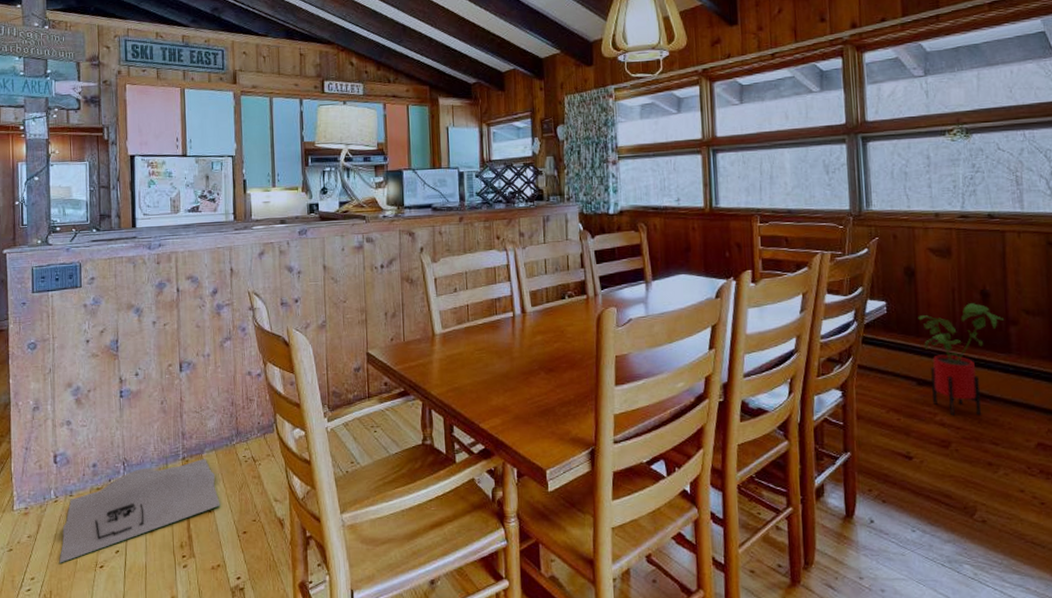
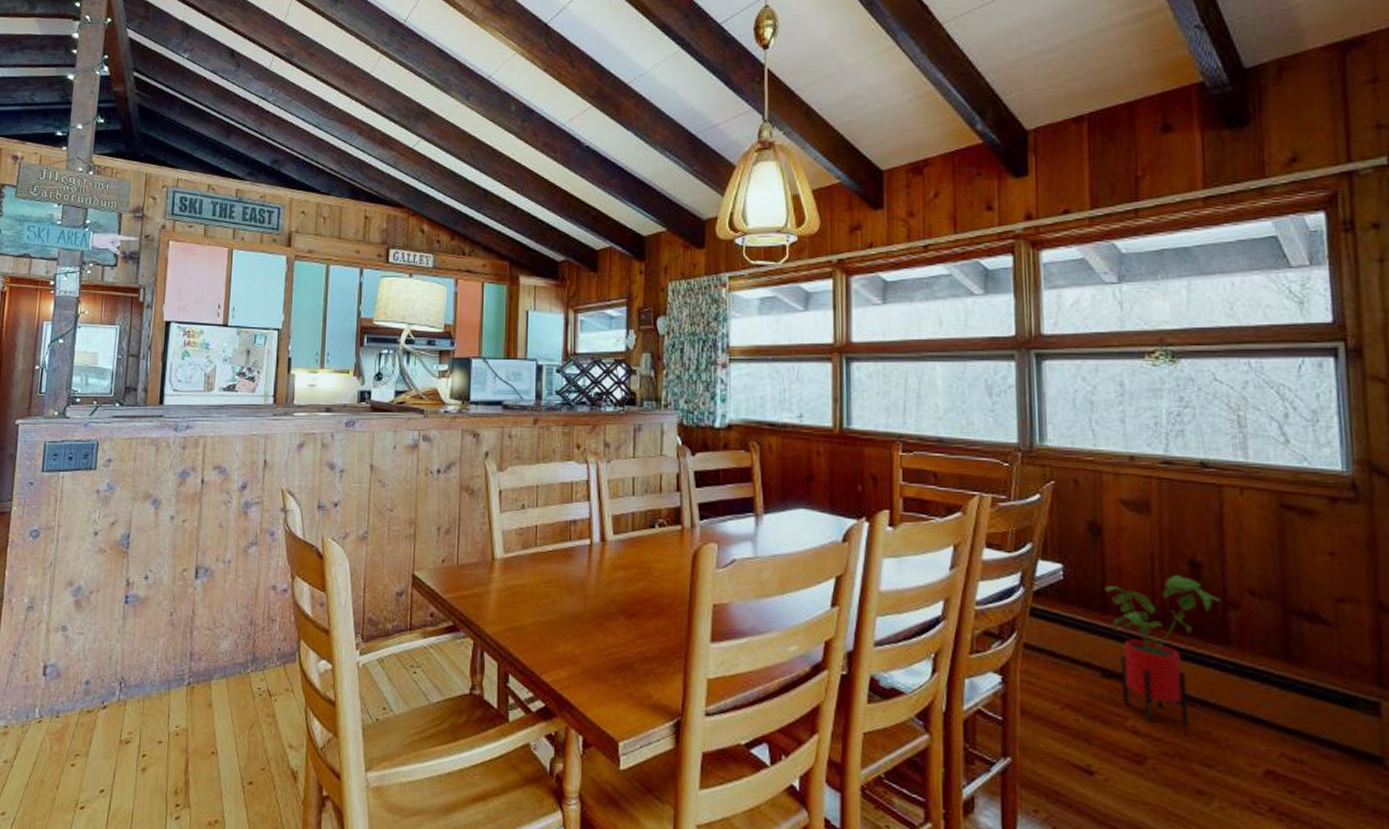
bag: present [59,458,220,563] -> none [35,686,226,798]

